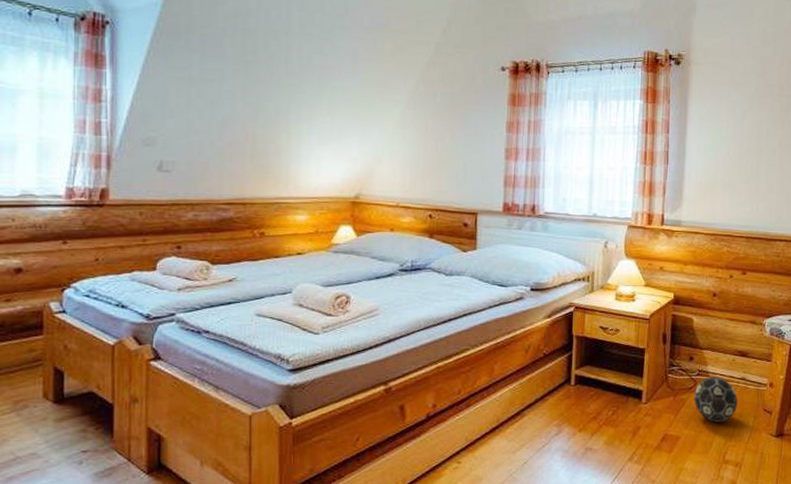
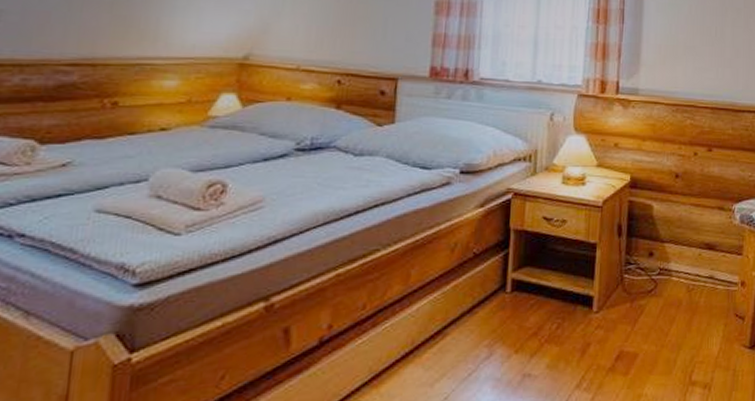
decorative ball: present [694,377,738,423] -> none [654,276,705,334]

